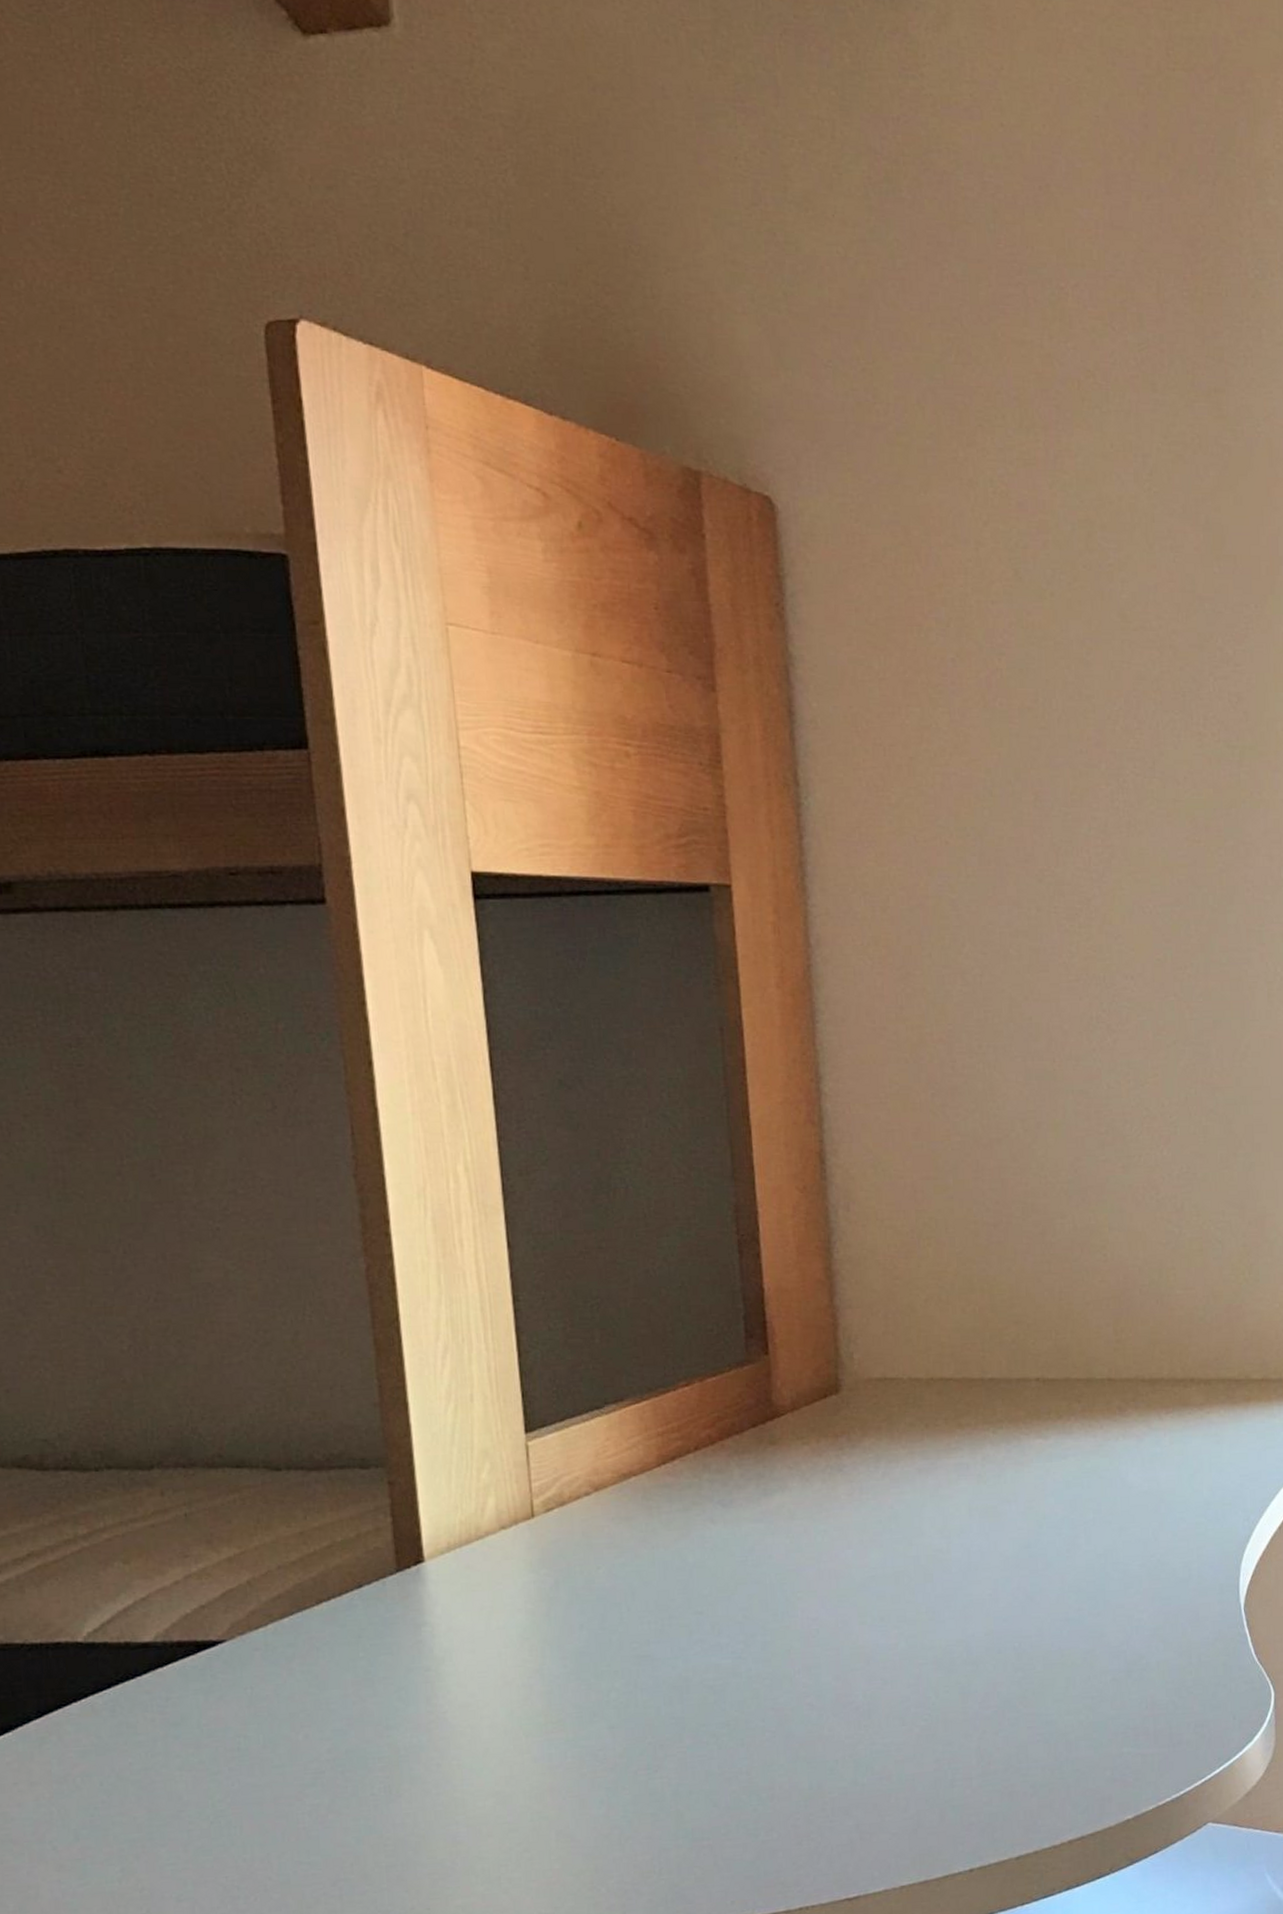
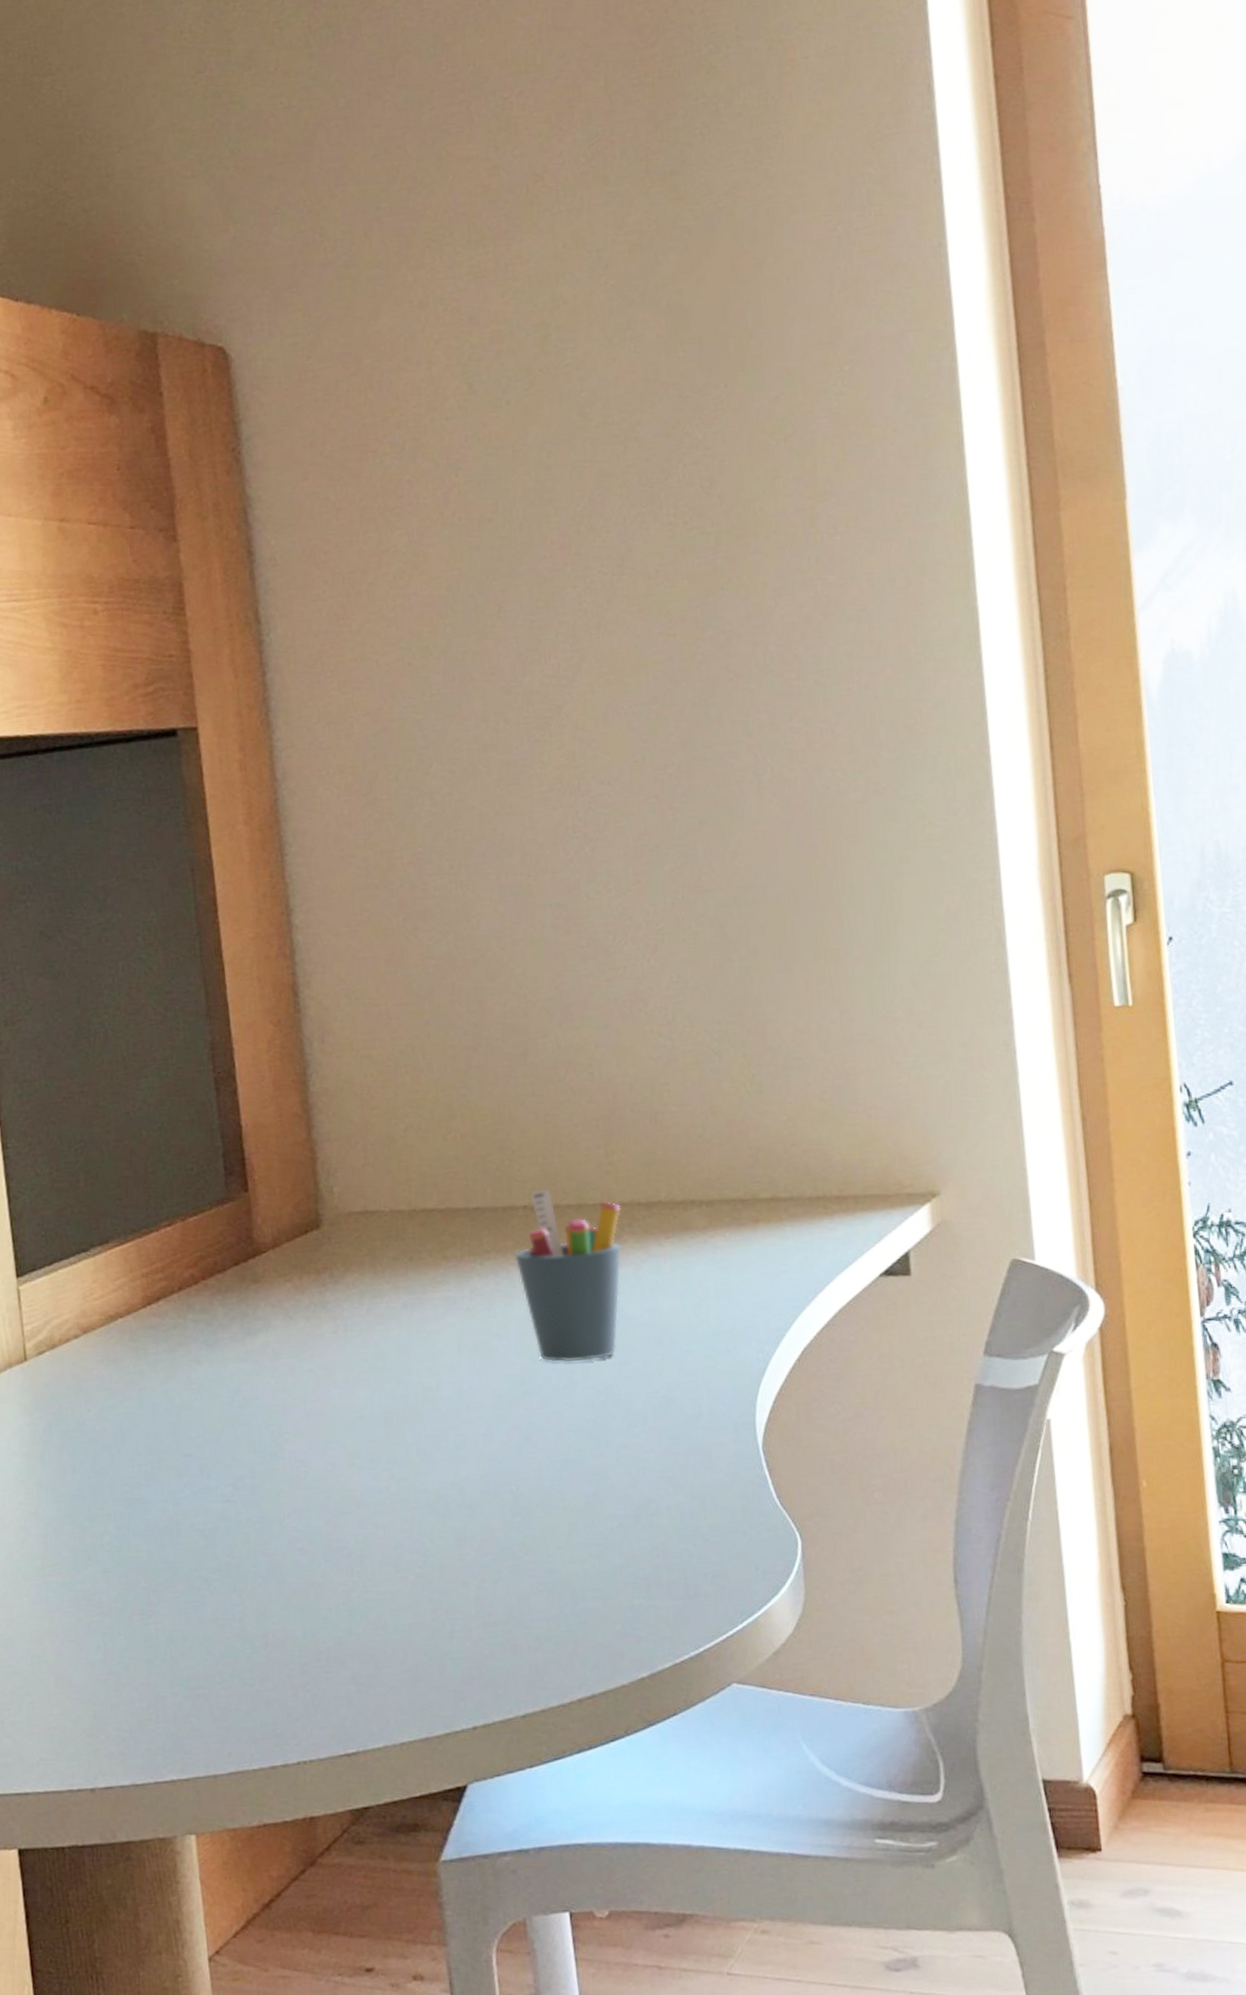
pen holder: none [1026,1363,1127,1527] -> present [514,1190,622,1362]

